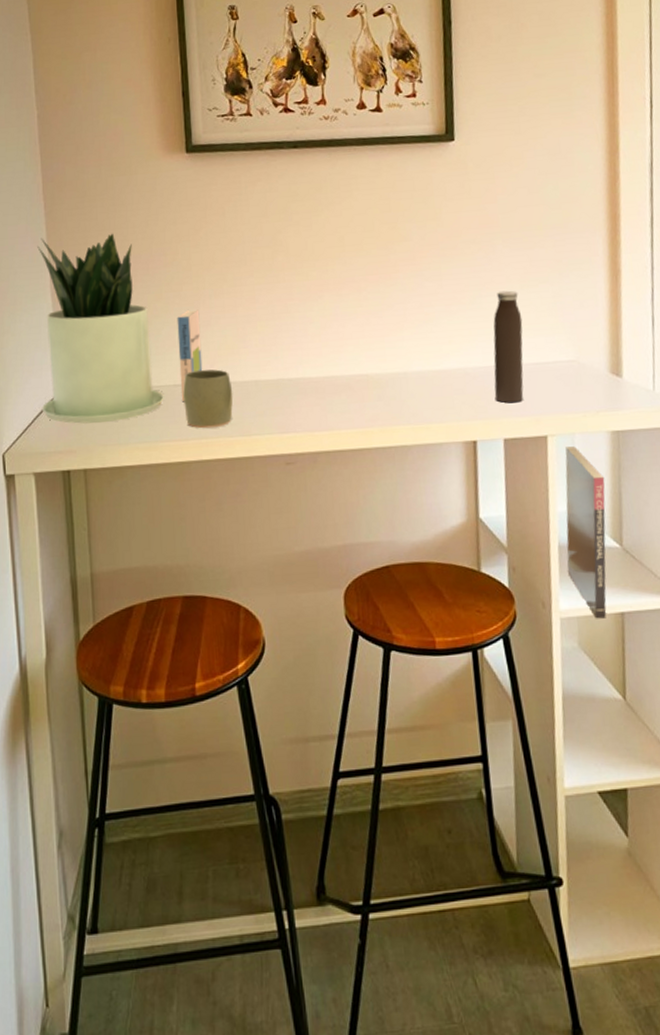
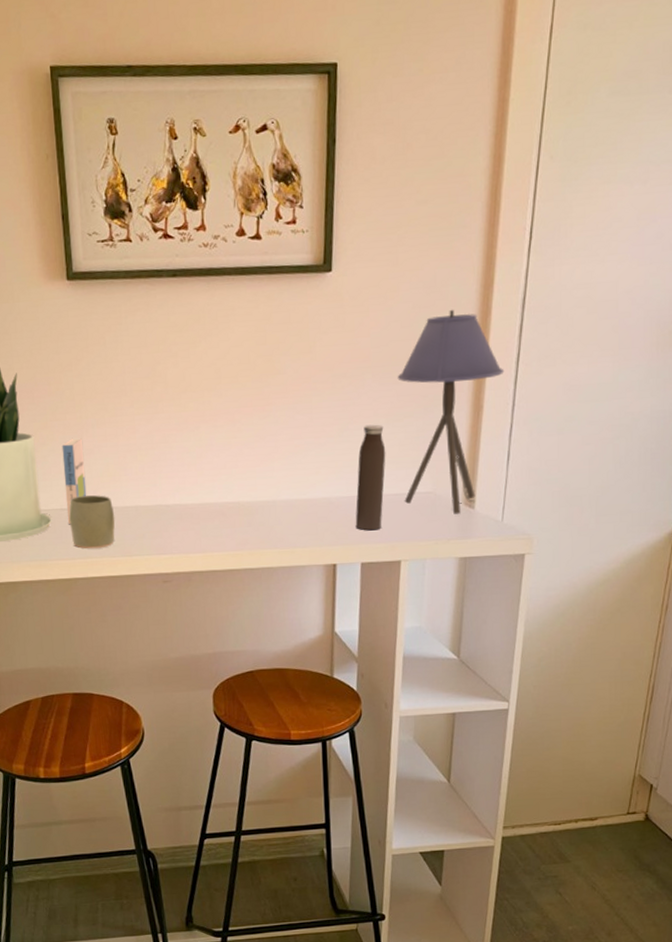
table lamp: none [528,175,639,384] -> present [397,309,505,514]
book: present [565,446,607,619] -> none [409,570,450,718]

